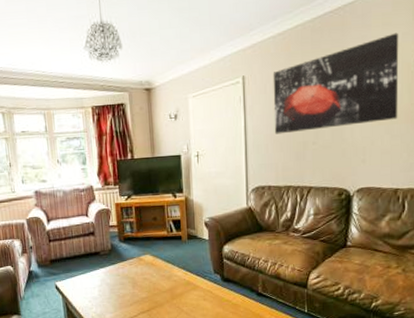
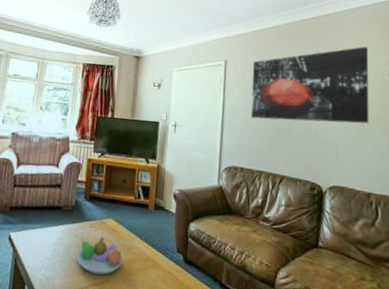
fruit bowl: none [122,271,165,304] -> present [77,236,123,275]

